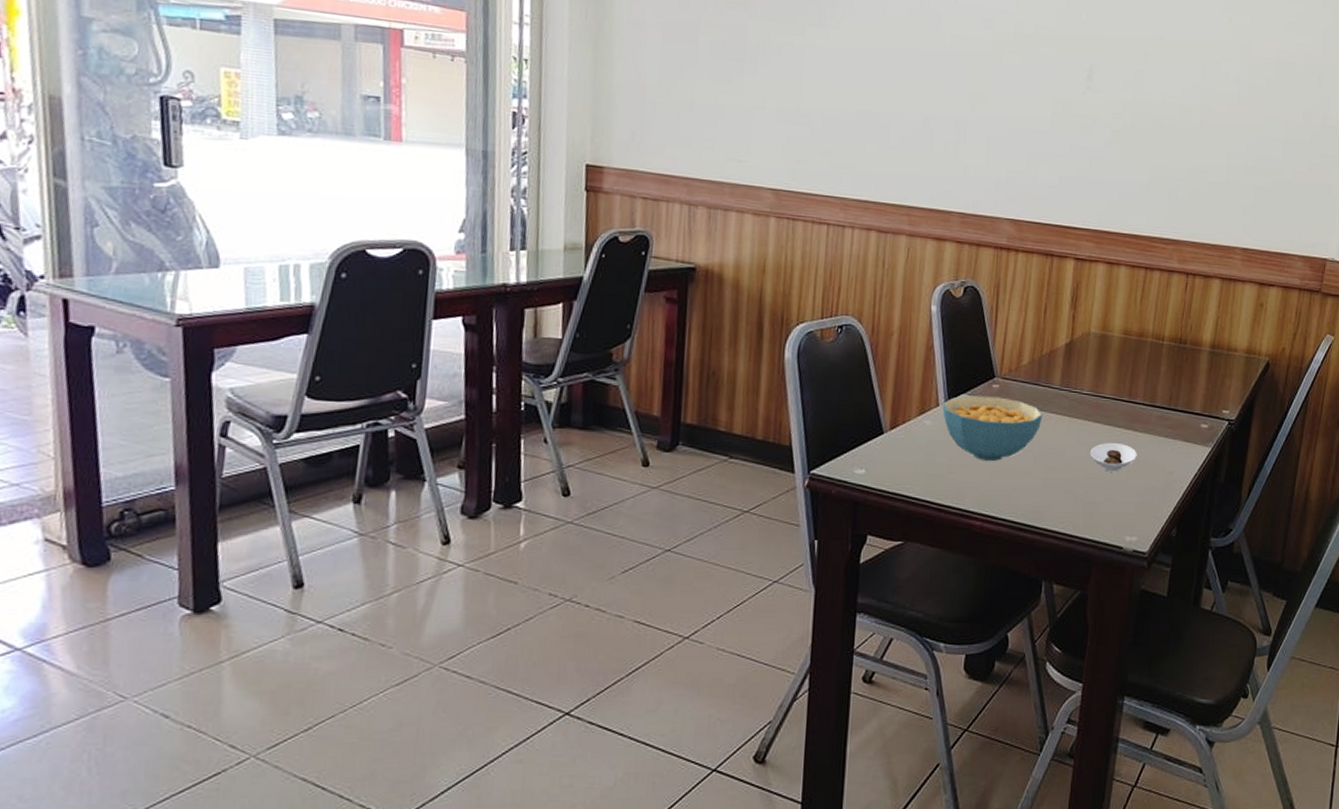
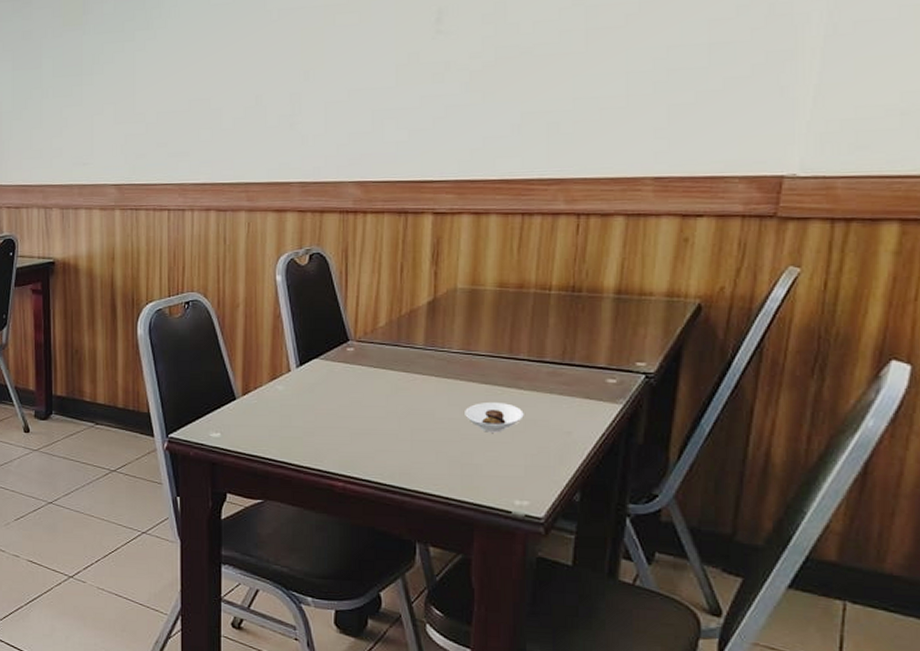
cereal bowl: present [942,395,1043,461] -> none [294,360,406,423]

